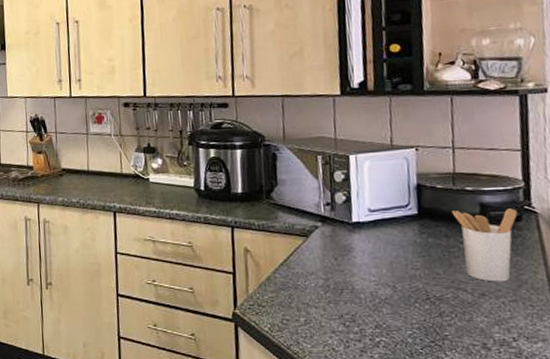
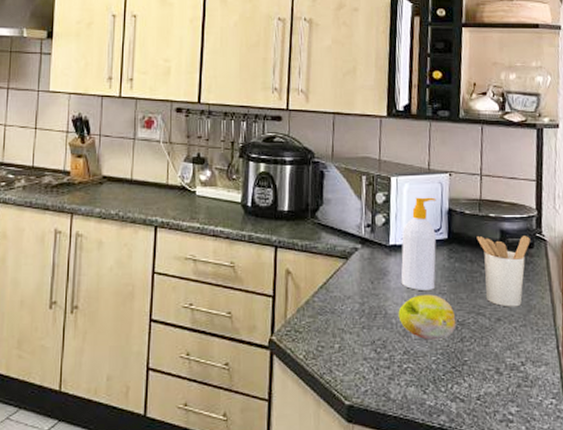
soap bottle: none [366,173,407,267] -> present [401,197,436,292]
fruit: none [366,270,434,315] -> present [398,294,456,340]

